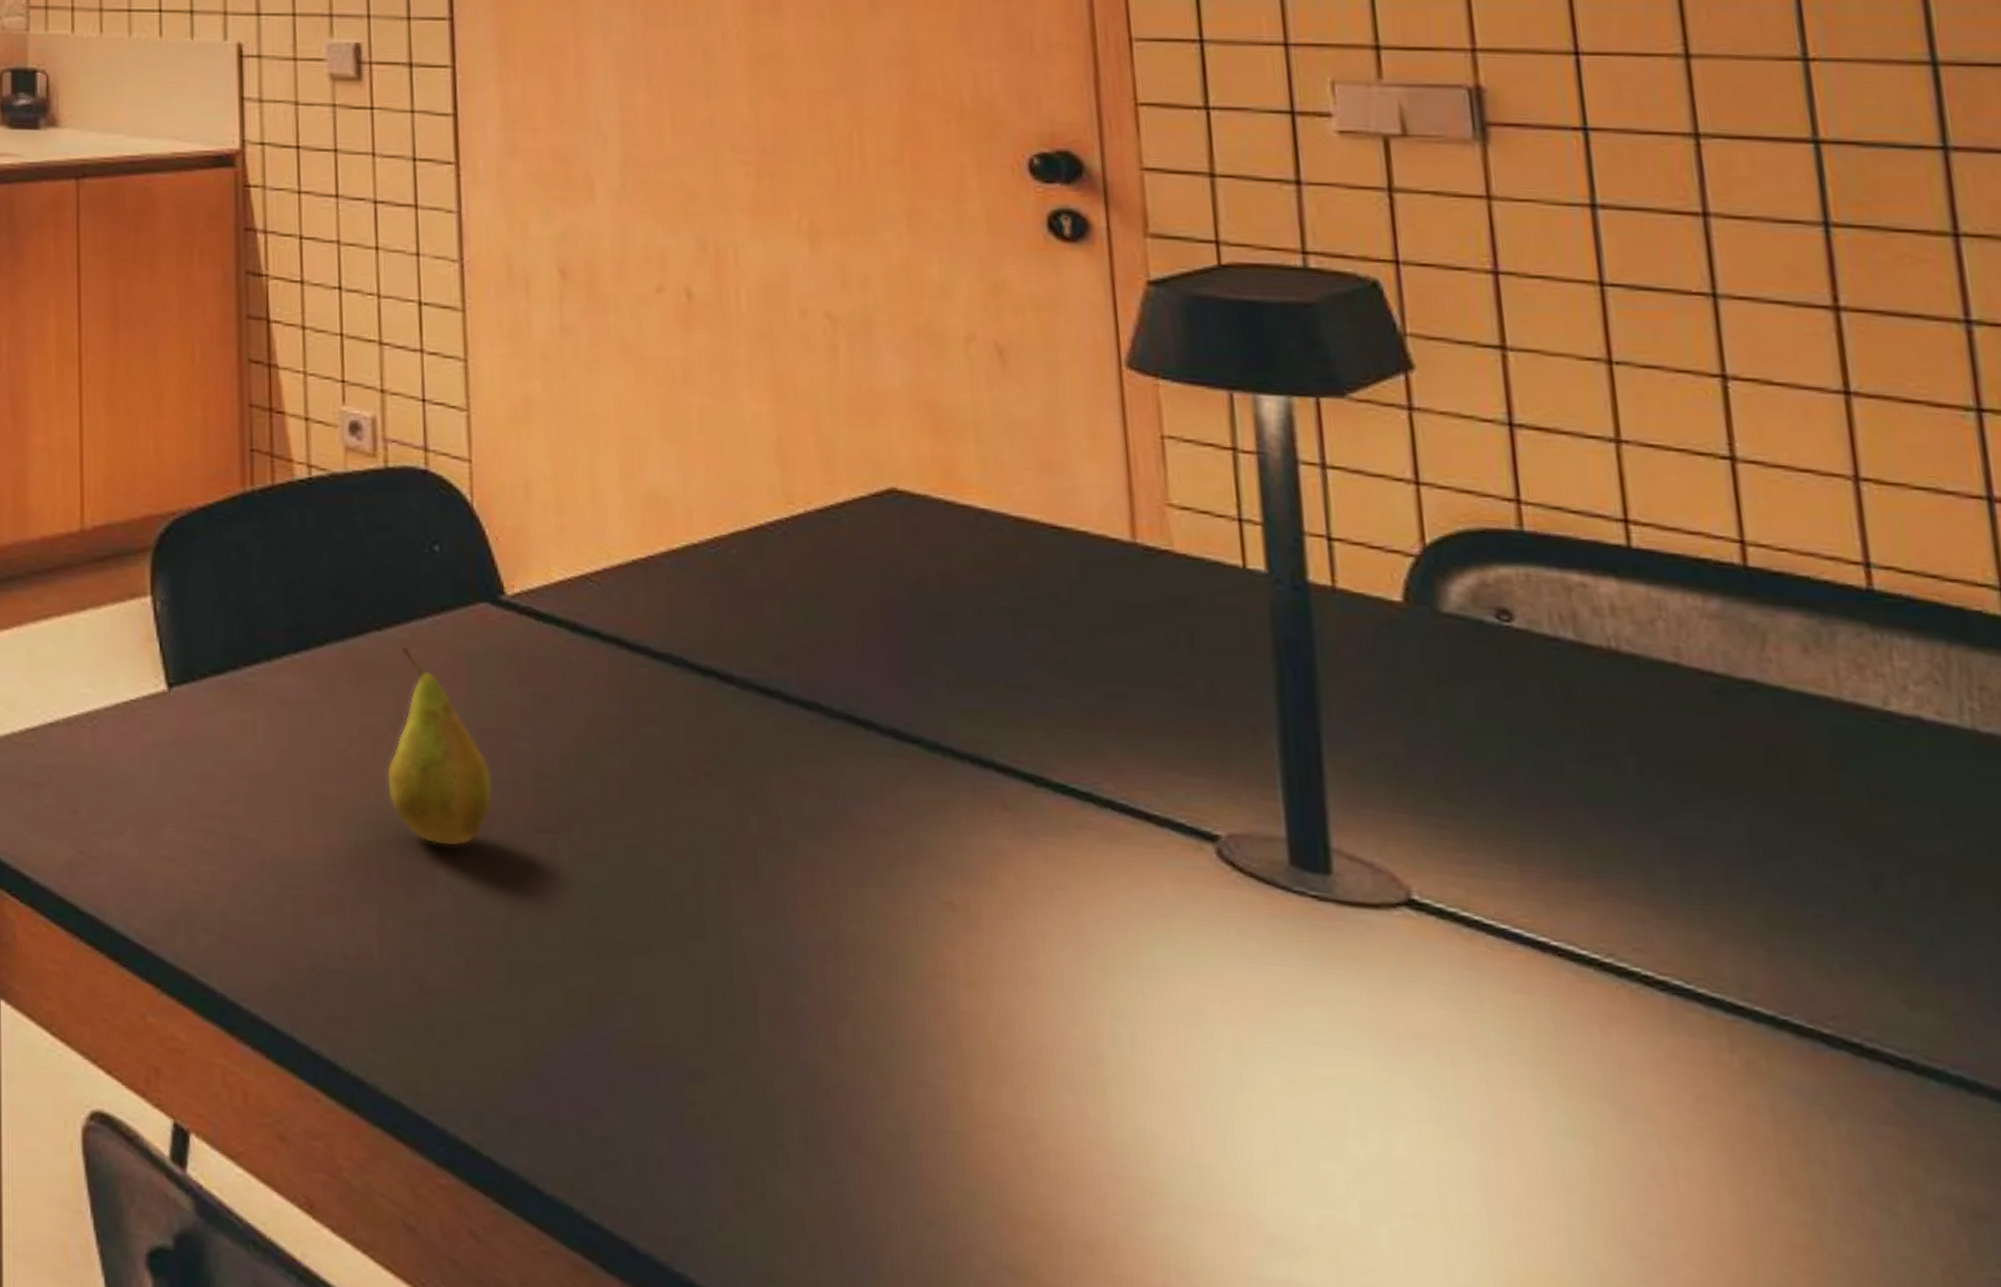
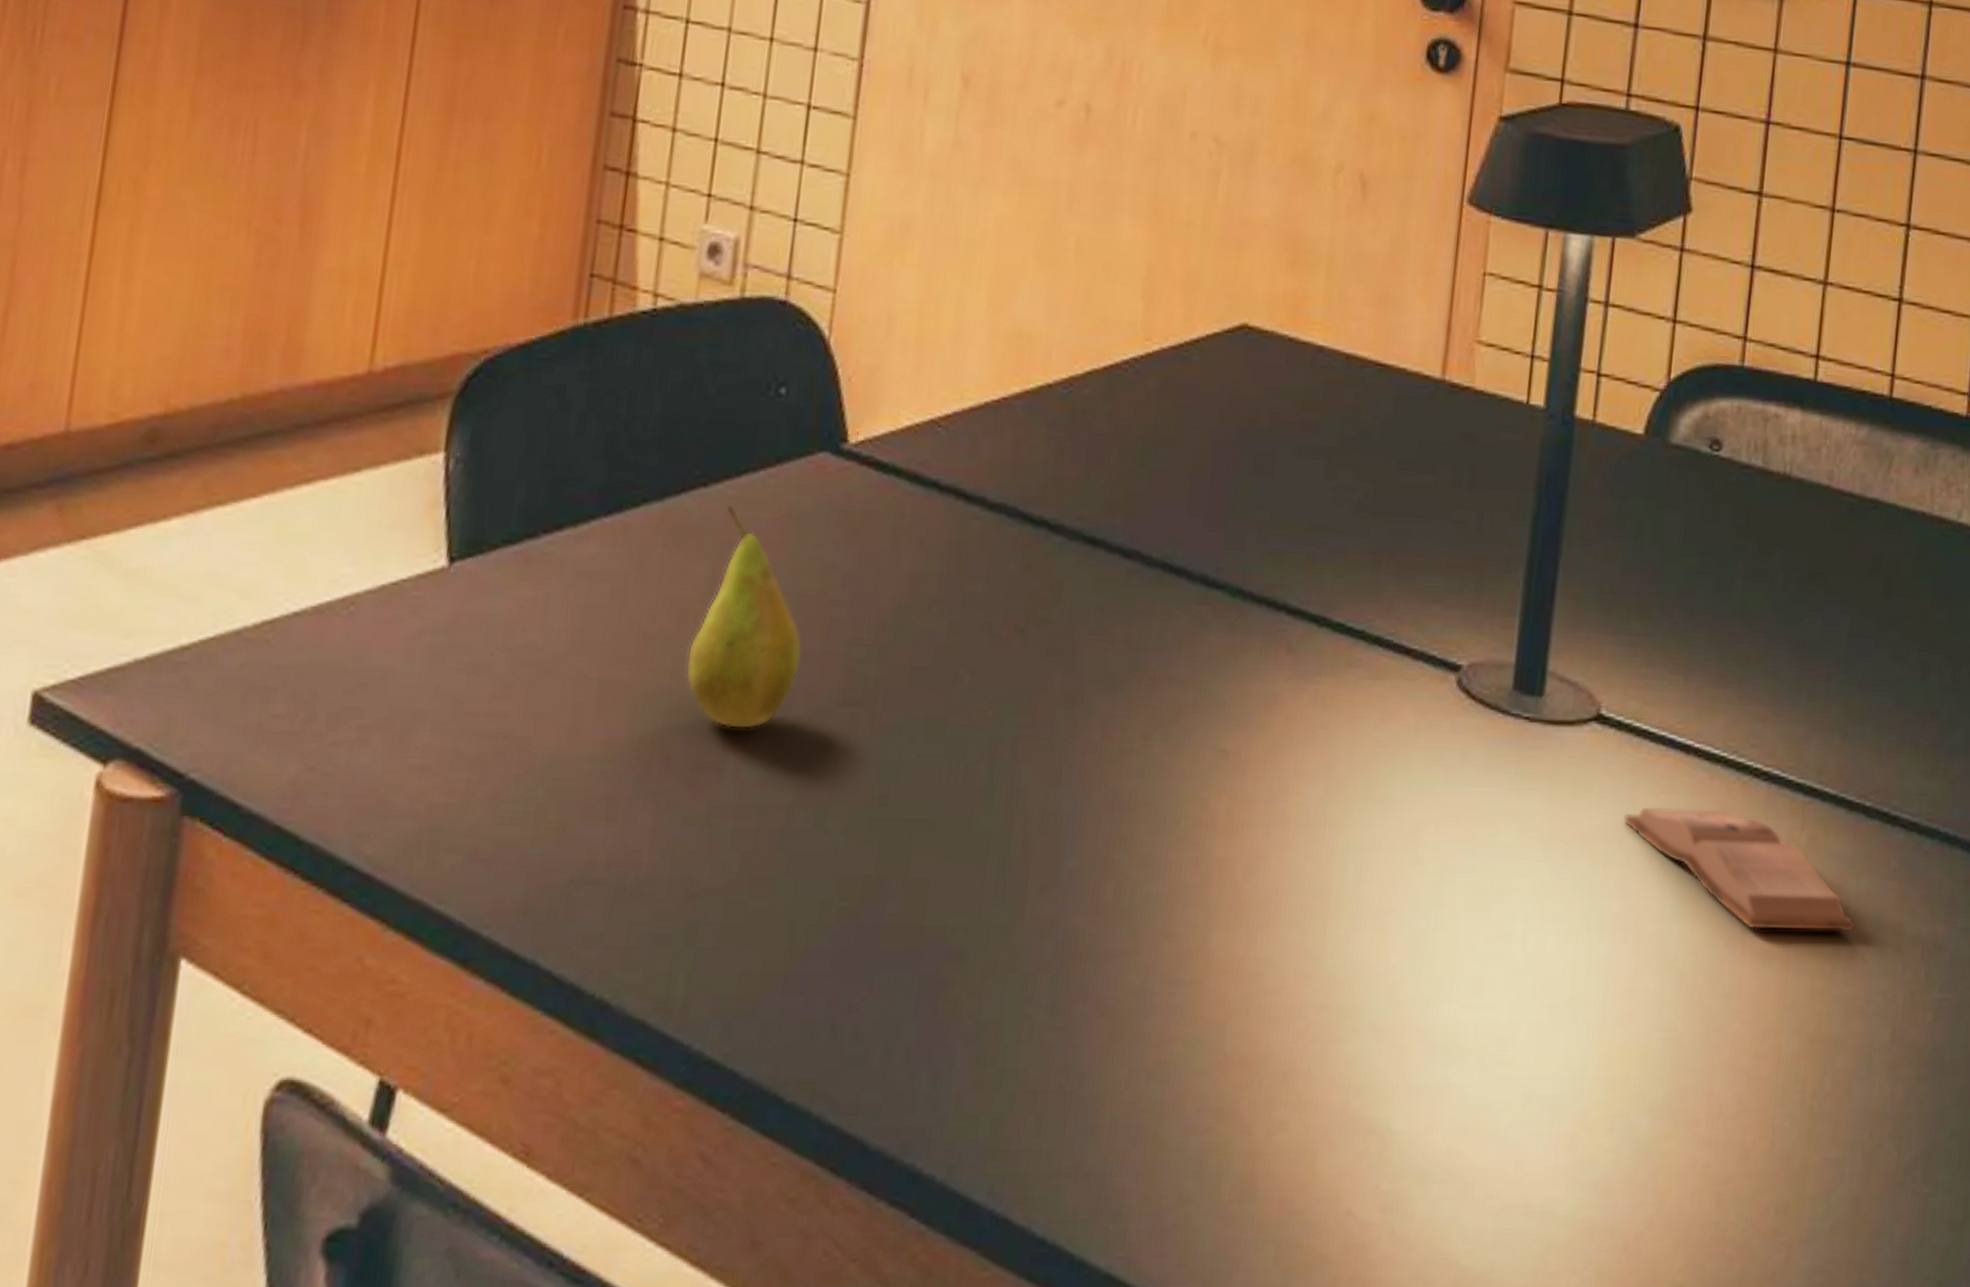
book: none [1469,1006,1843,1180] -> present [1623,807,1856,932]

